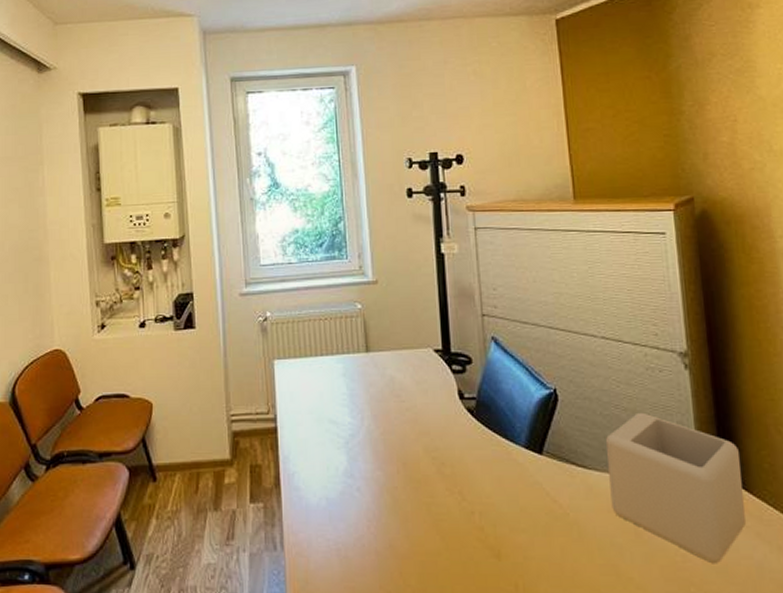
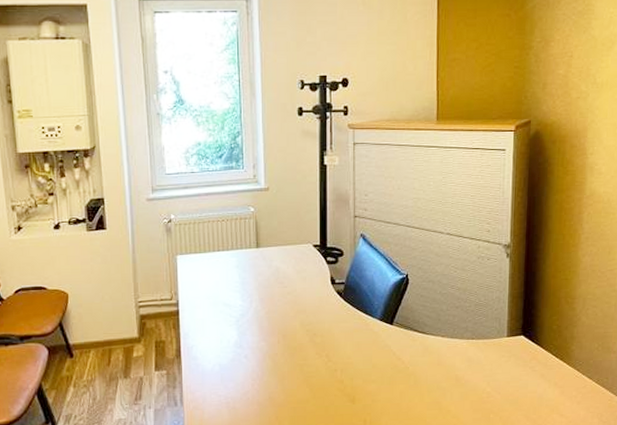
desk organizer: present [606,412,746,564] -> none [441,291,537,398]

